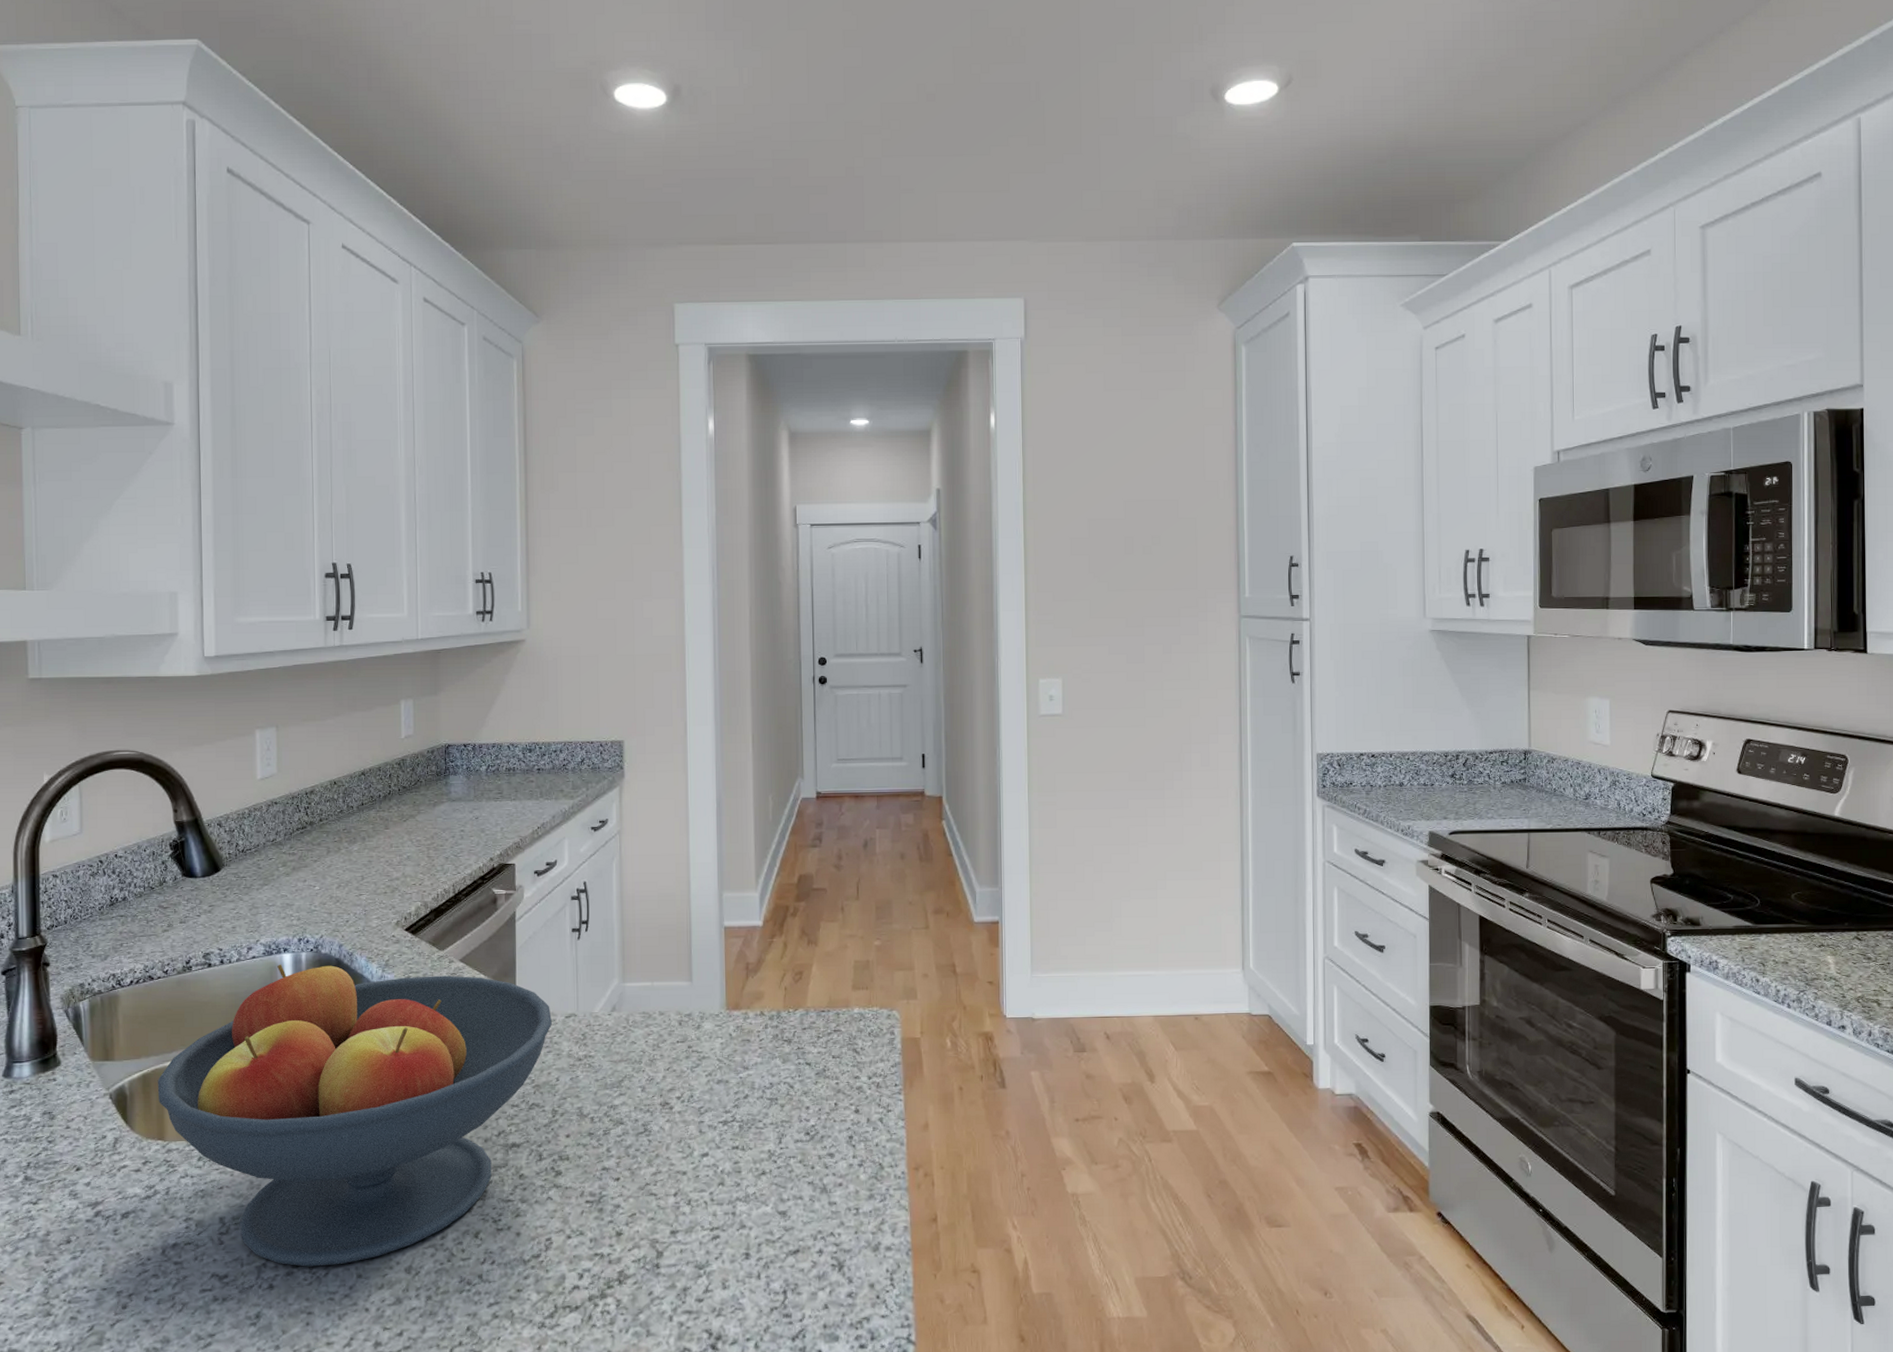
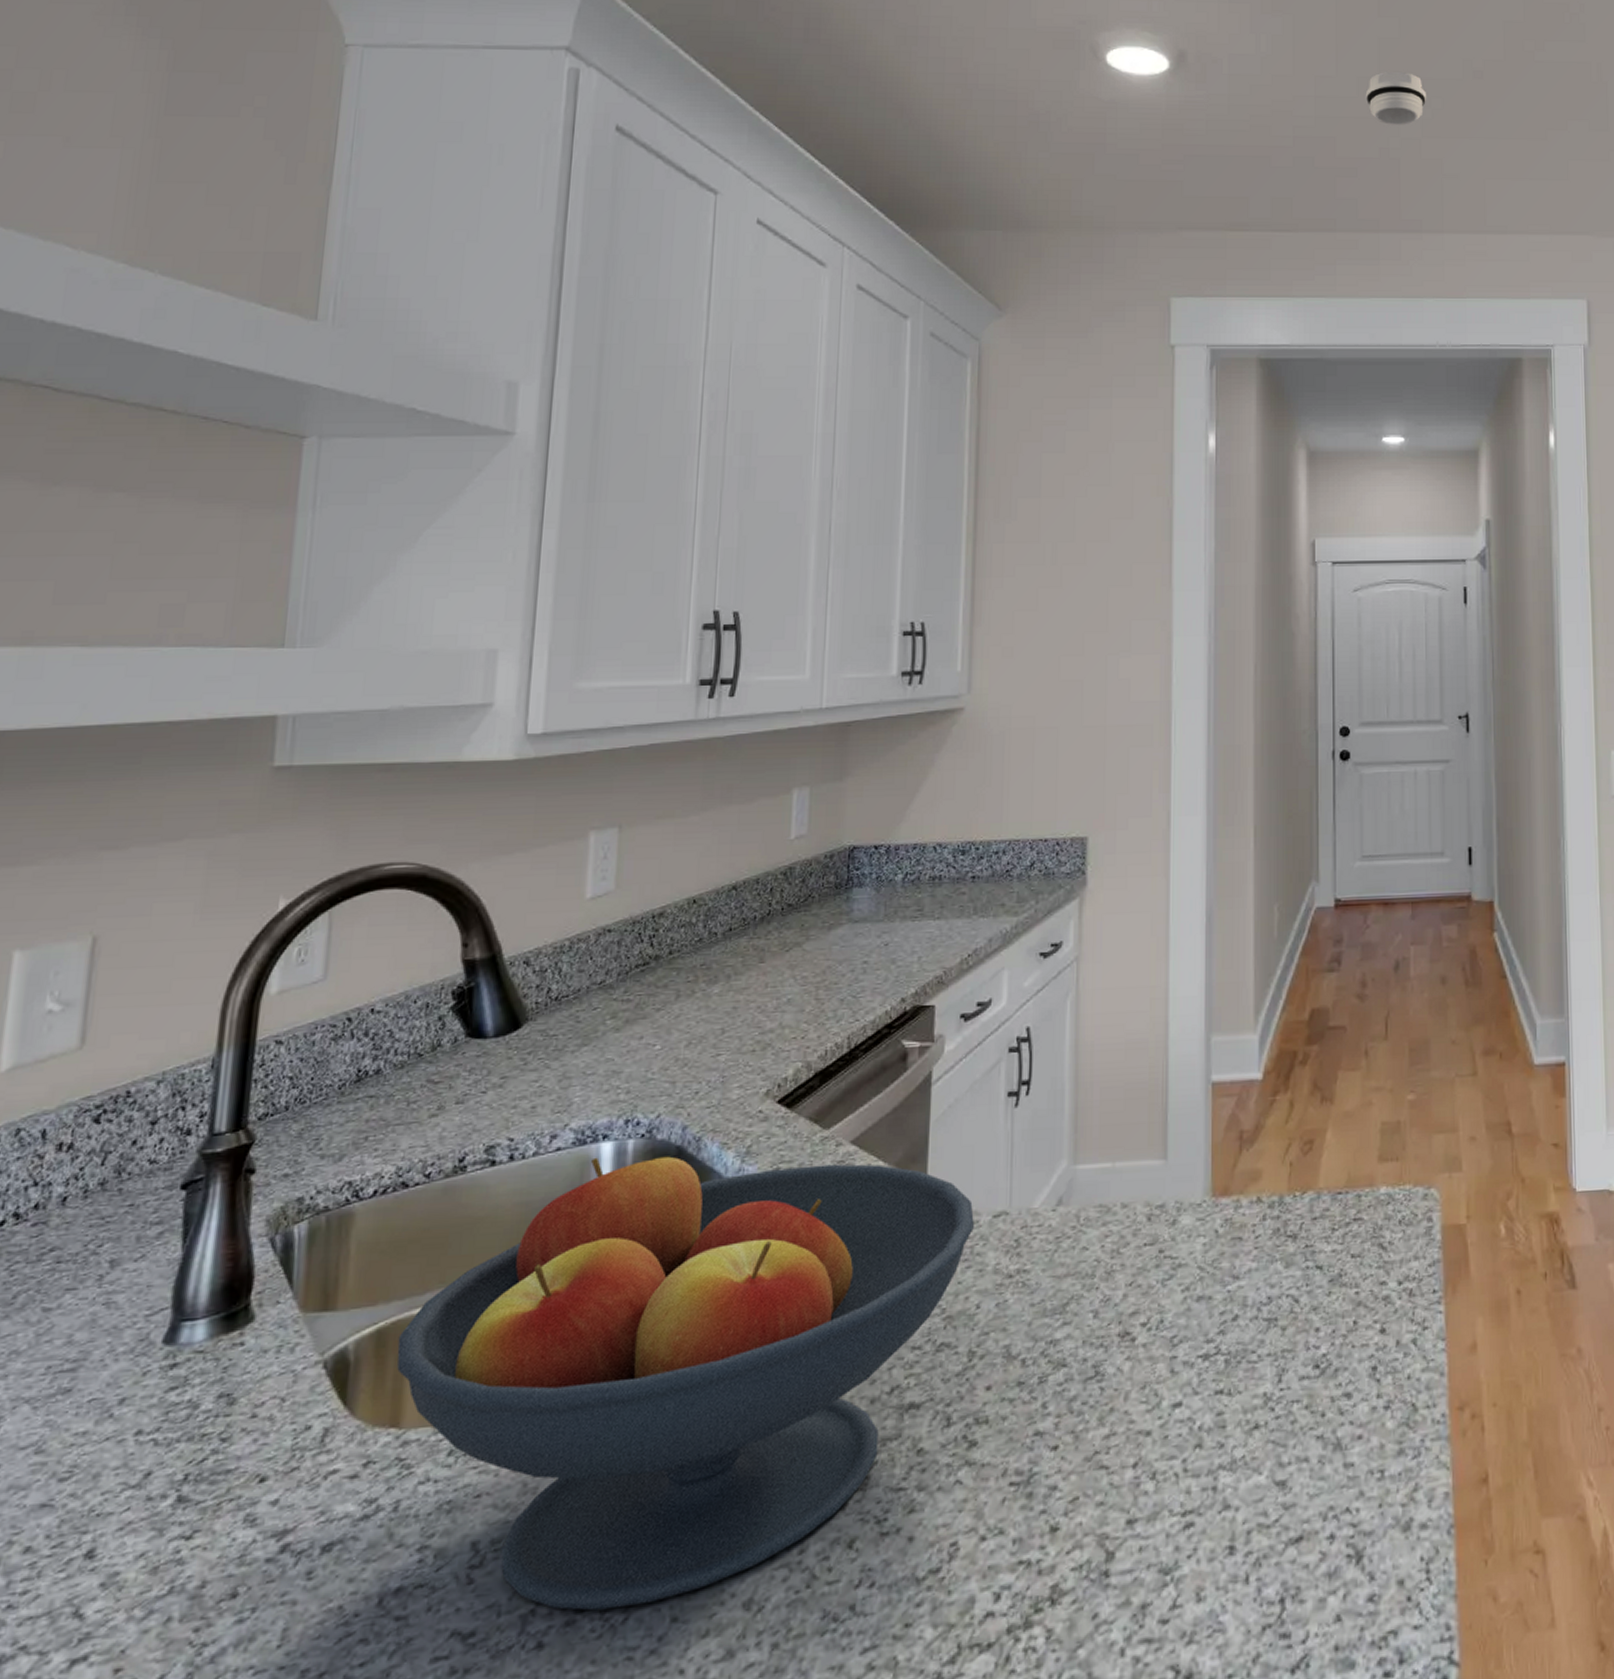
smoke detector: none [833,97,886,146] -> present [1365,71,1426,125]

